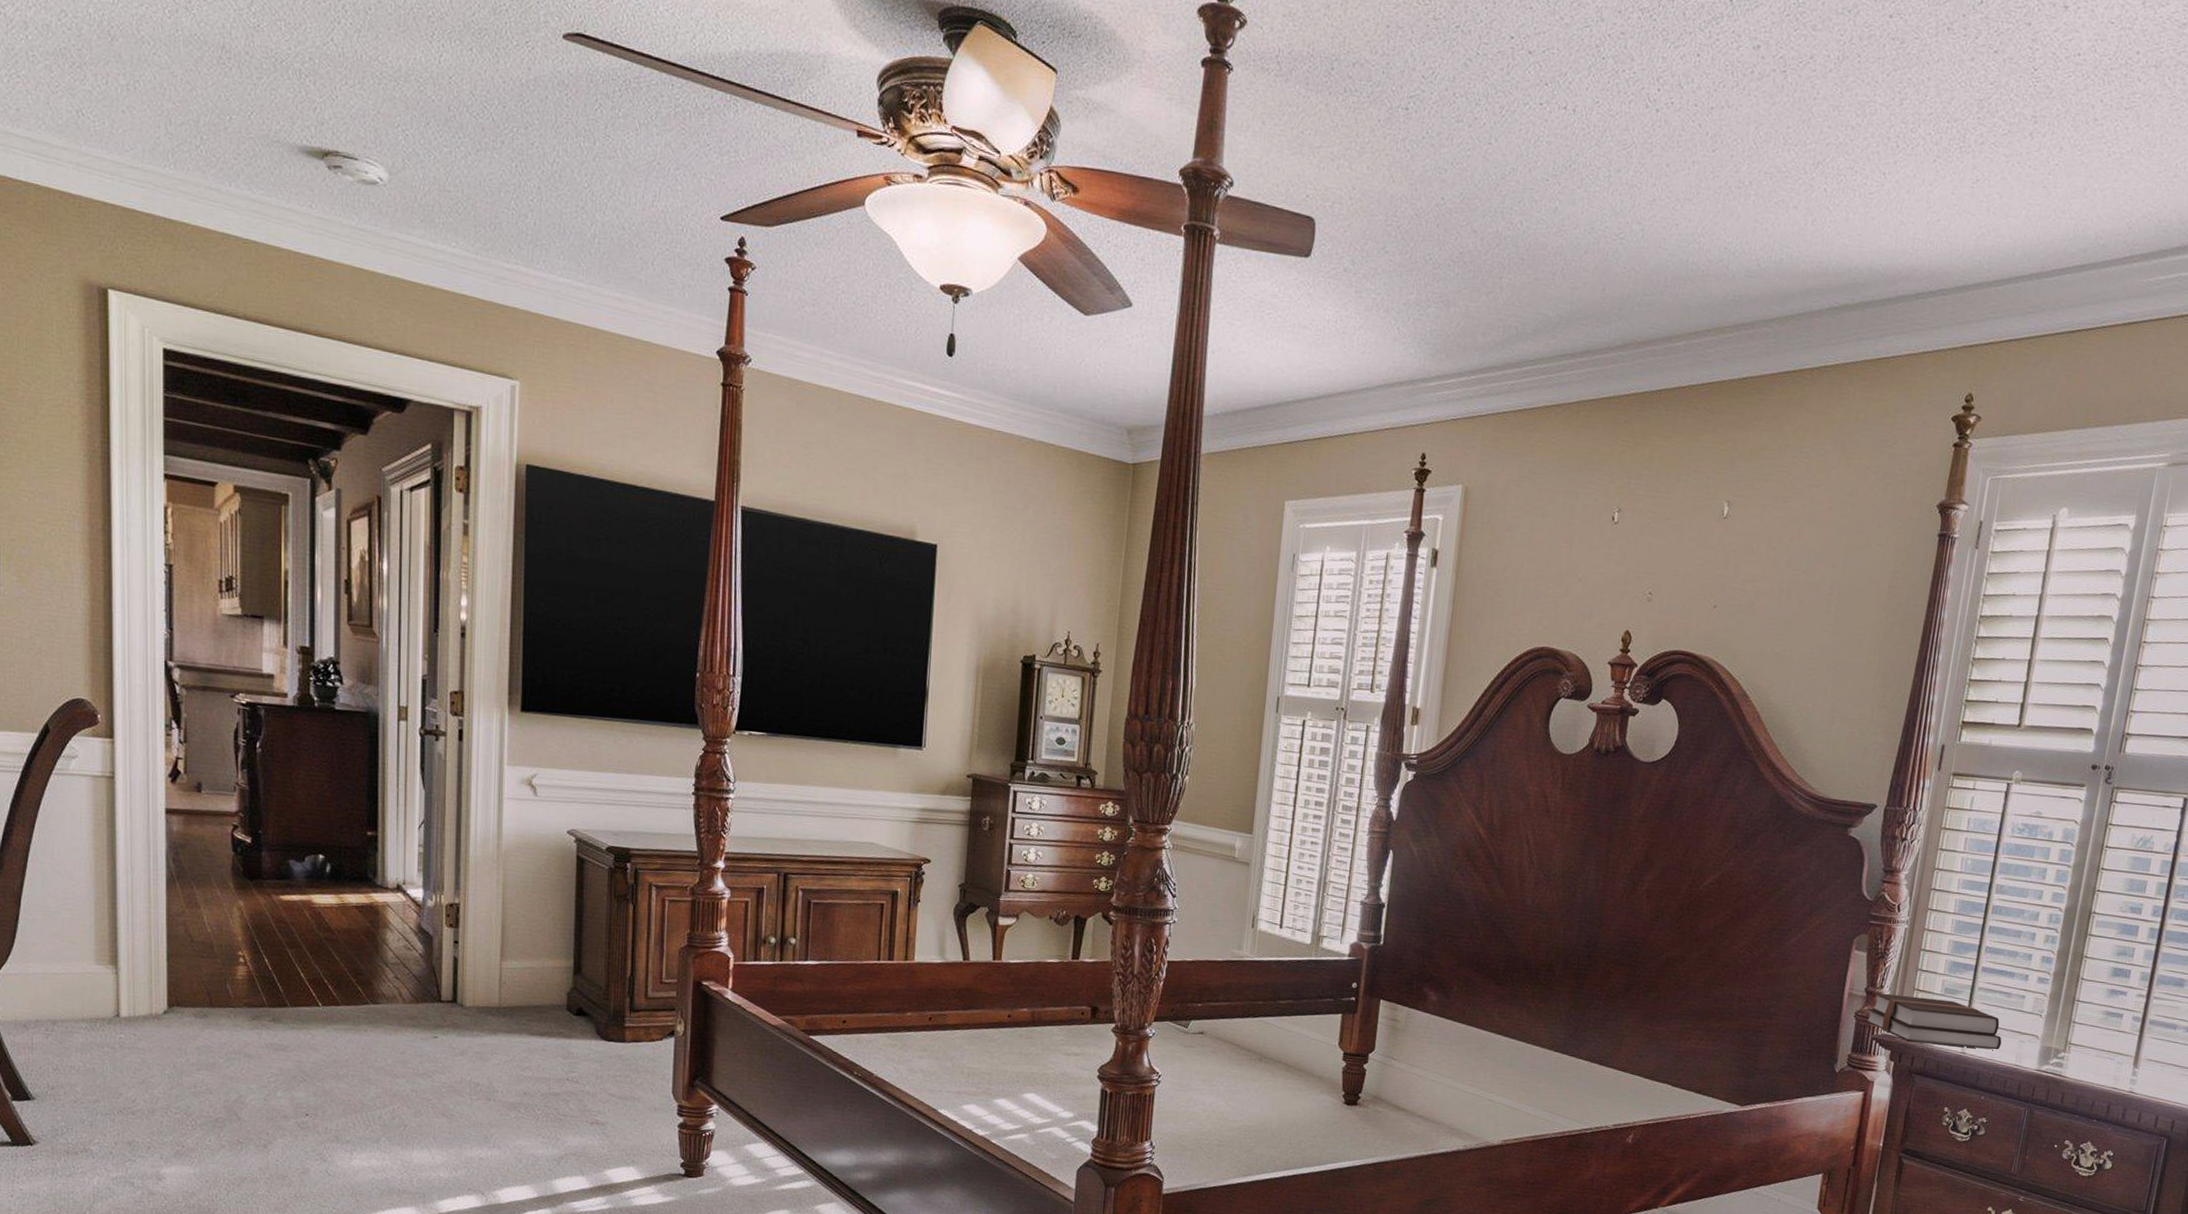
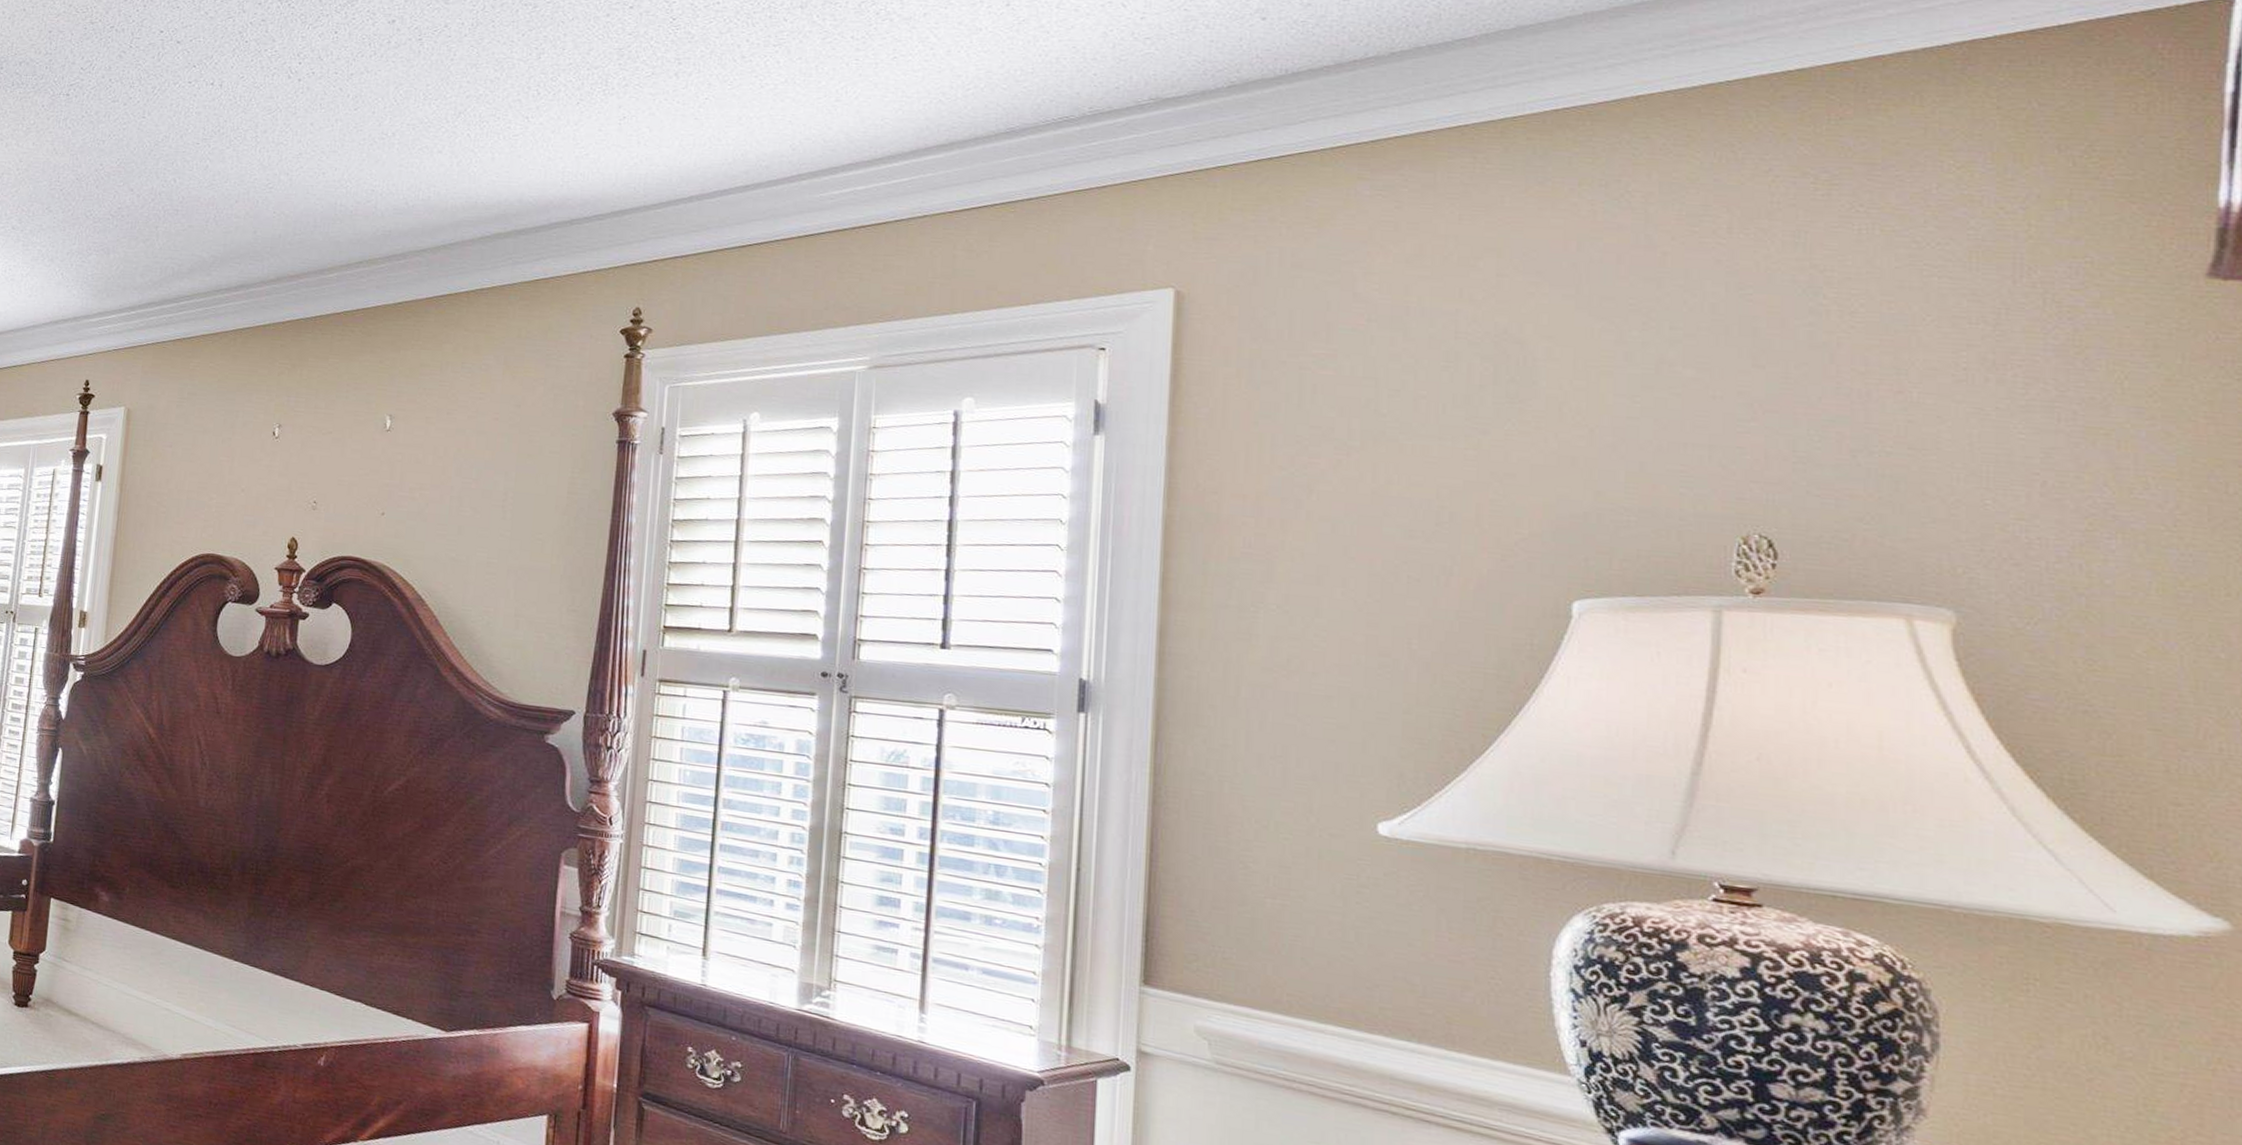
hardback book: present [1865,992,2002,1050] -> none [582,912,750,984]

